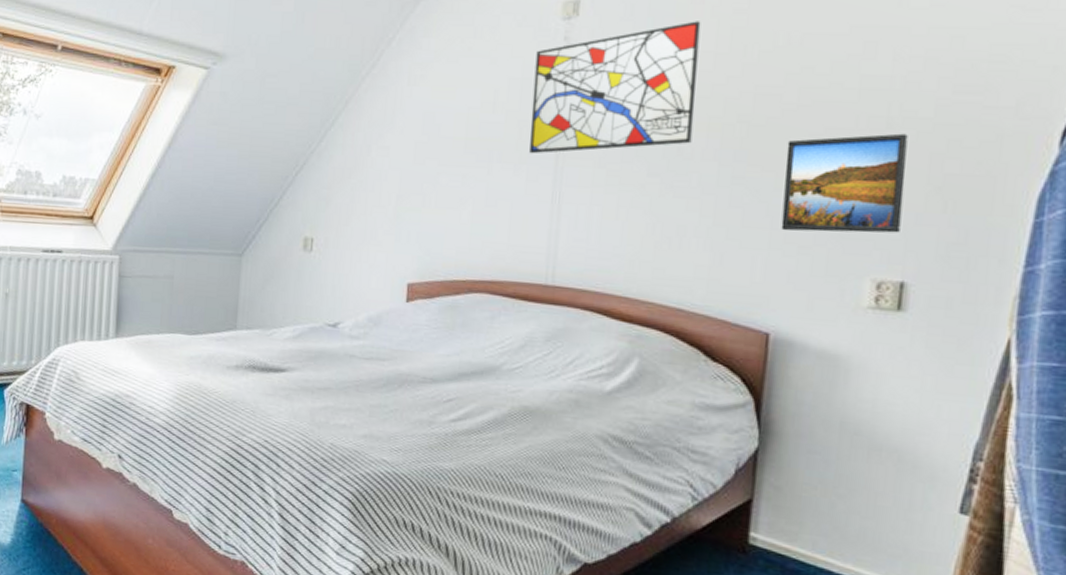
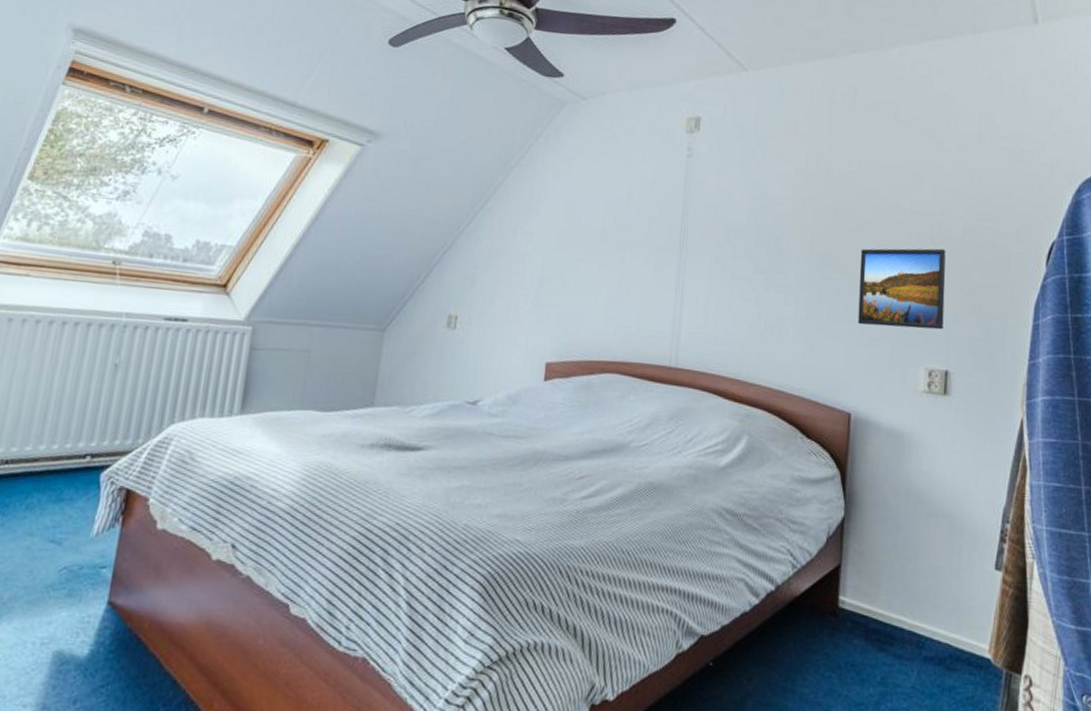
wall art: present [529,21,701,154] -> none [657,144,795,248]

